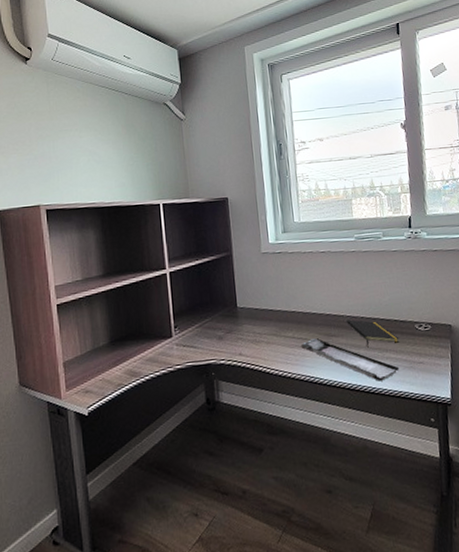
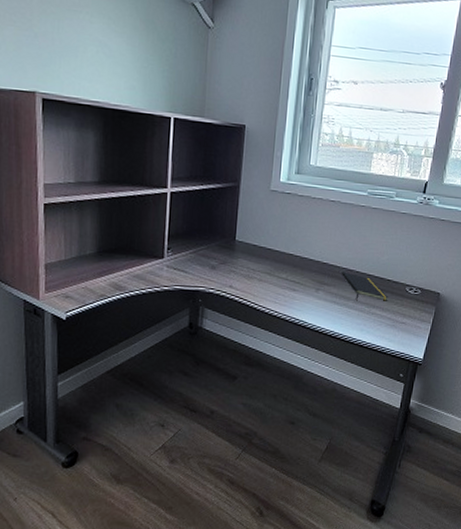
keyboard: present [302,338,400,381] -> none [293,284,382,334]

